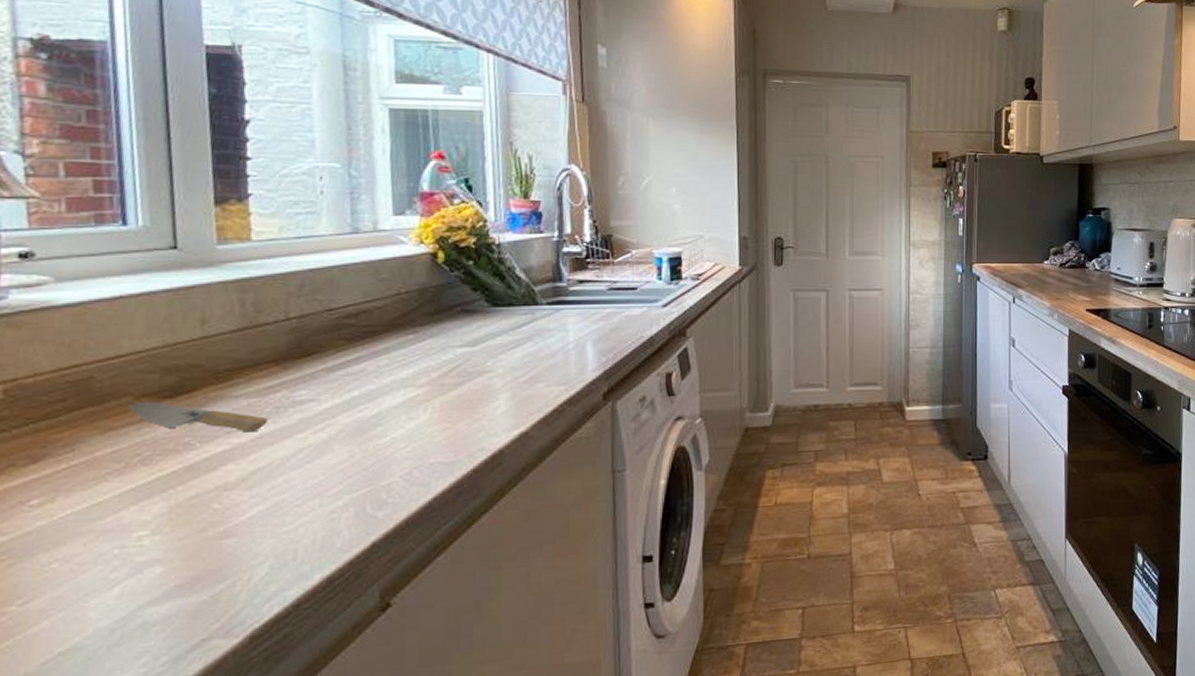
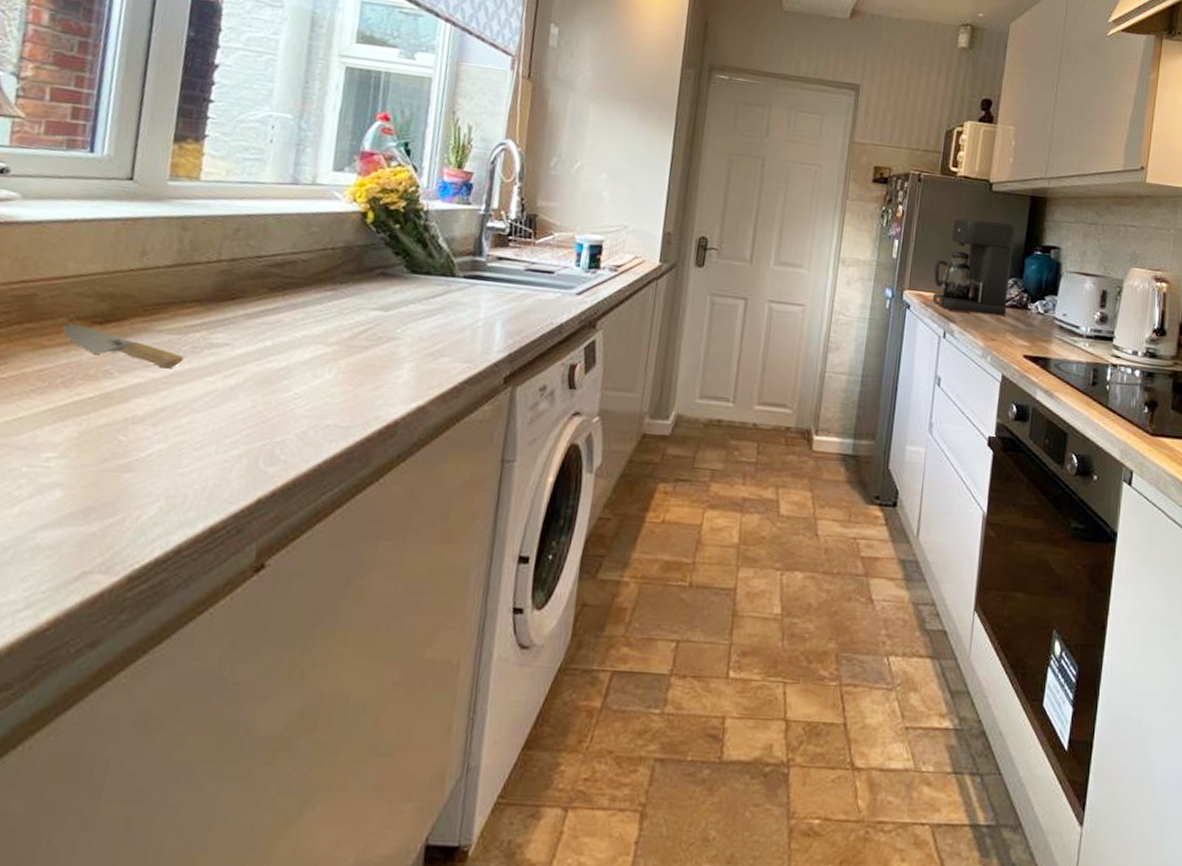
coffee maker: none [997,192,1068,277] -> present [932,218,1016,317]

